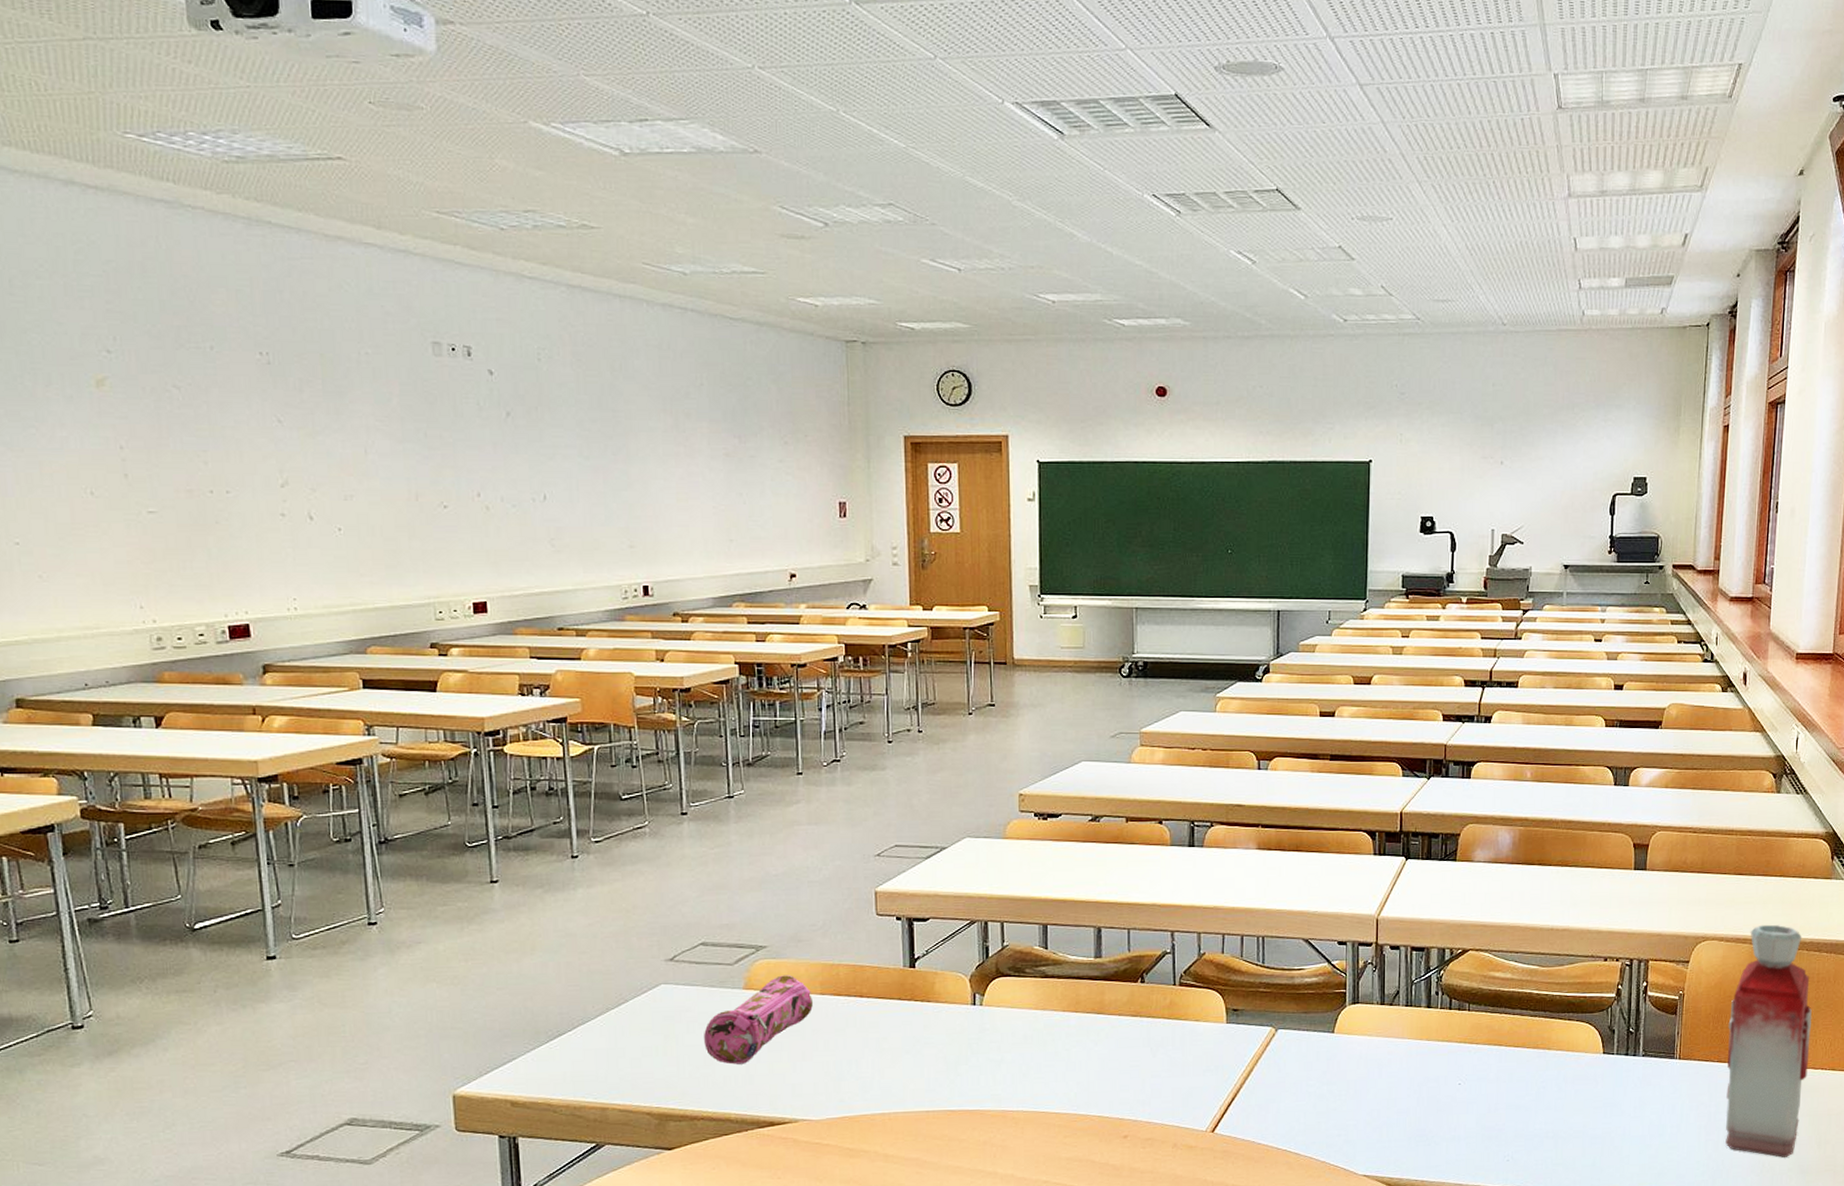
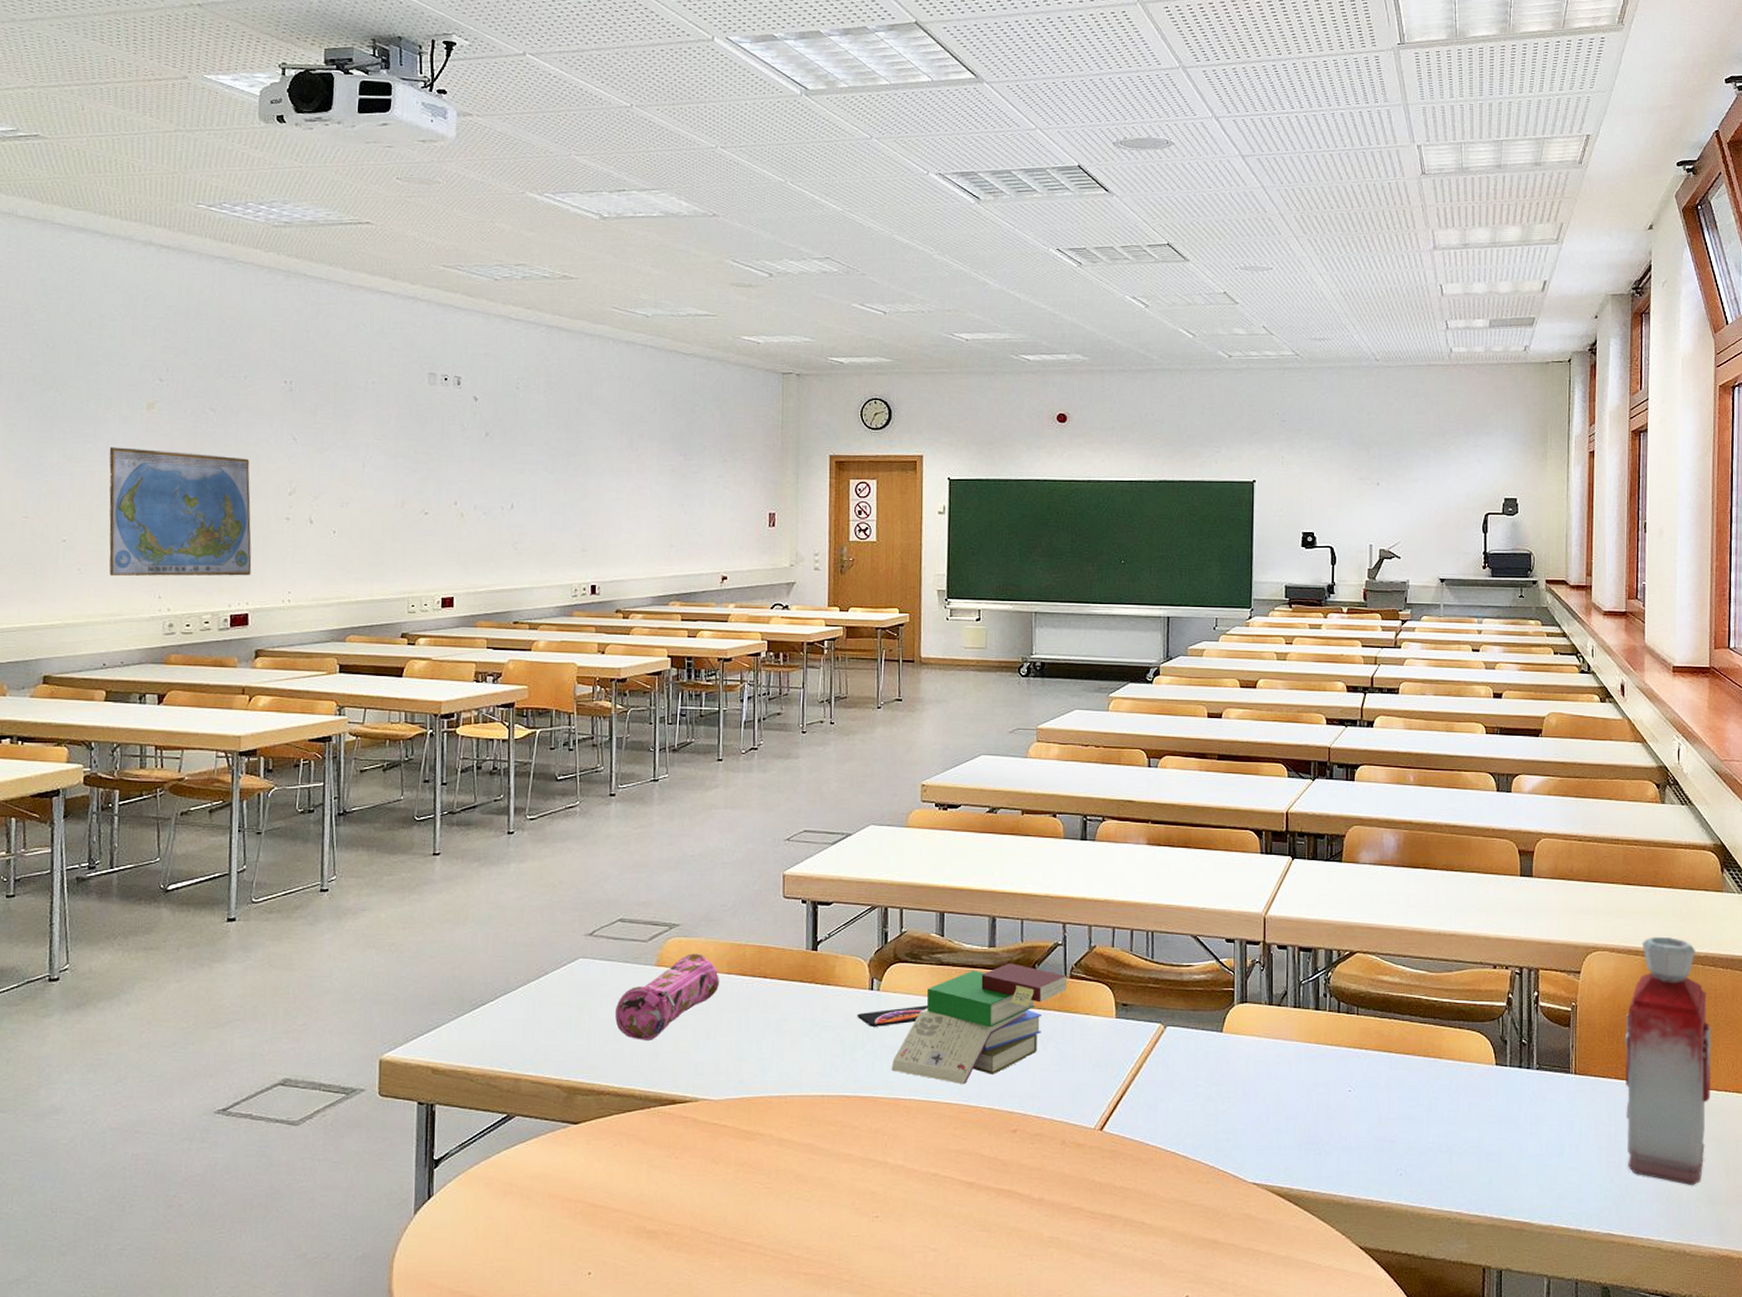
world map: none [56,432,247,584] -> present [109,447,252,577]
smartphone: none [959,1018,1034,1042] -> present [857,1005,929,1027]
book: none [997,973,1175,1095] -> present [891,963,1066,1085]

